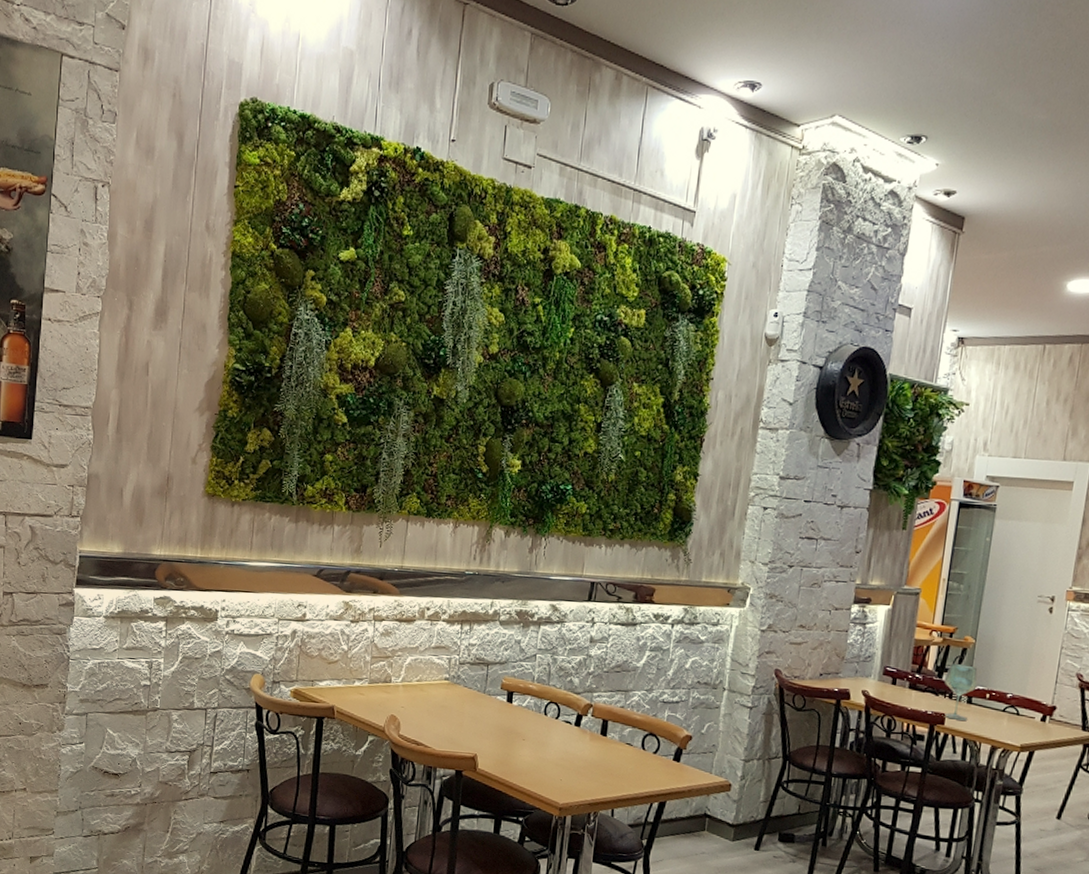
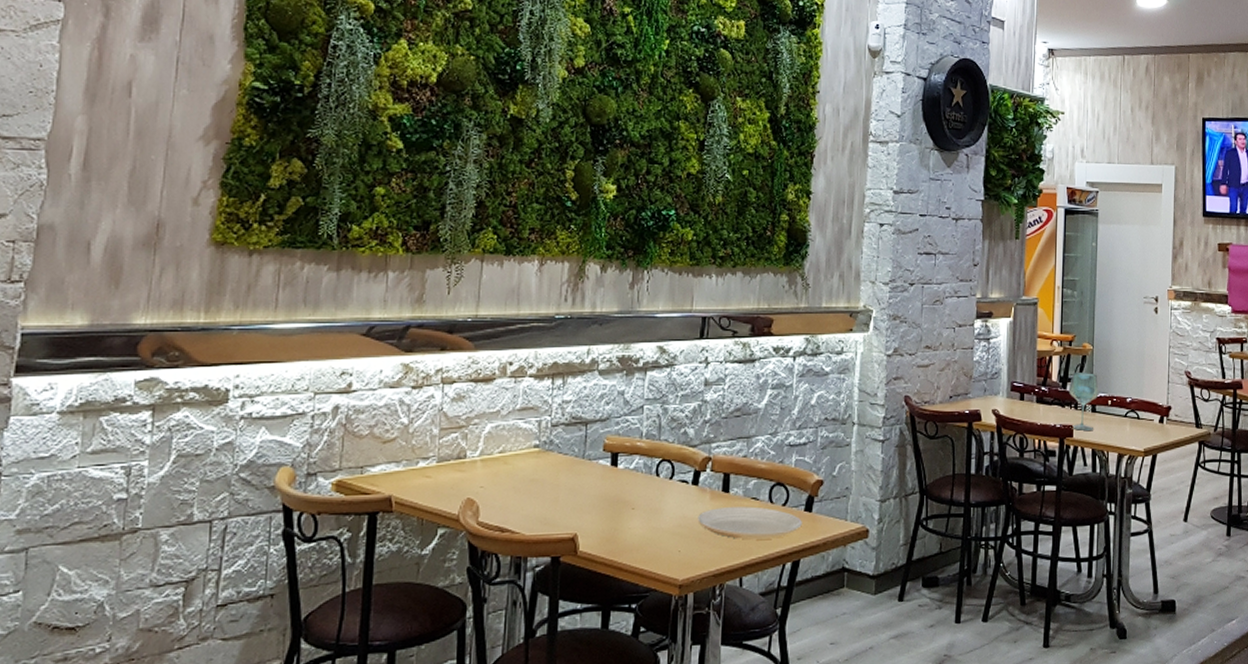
plate: none [578,748,670,781] -> present [697,506,802,540]

